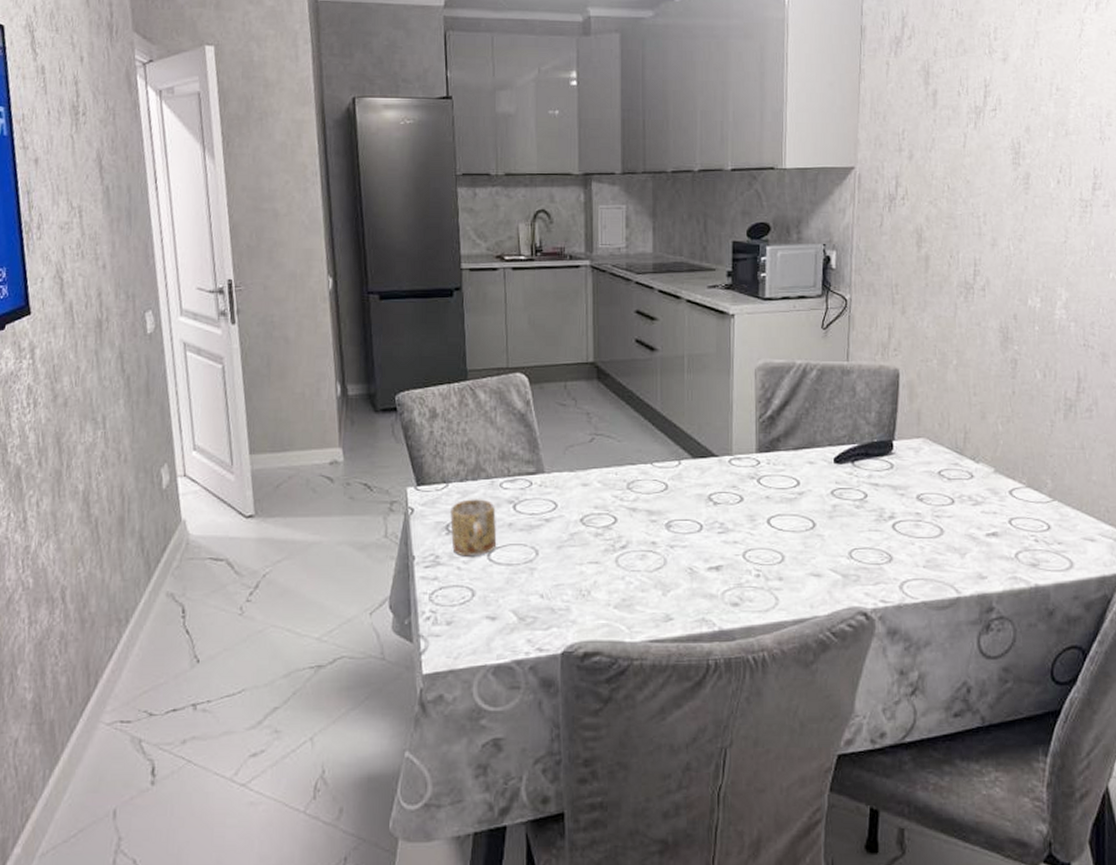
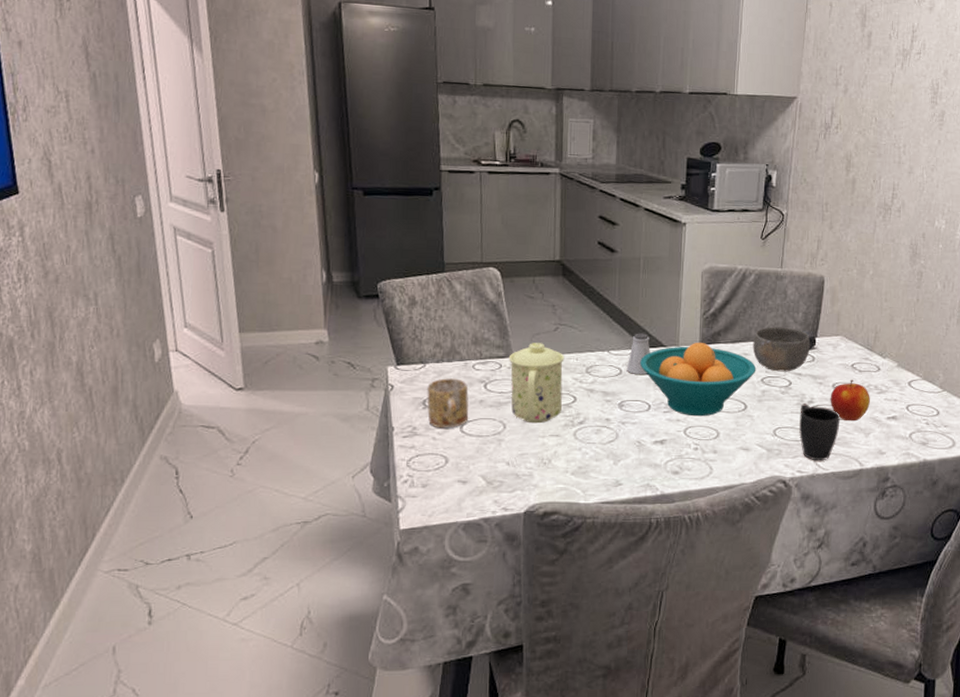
mug: none [539,456,602,549] -> present [508,343,565,424]
saltshaker: none [673,441,700,489] -> present [626,333,650,374]
fruit bowl: none [688,450,825,537] -> present [639,342,756,417]
bowl: none [818,429,888,482] -> present [753,326,811,372]
mug: none [879,519,929,588] -> present [799,403,840,461]
apple: none [914,489,964,540] -> present [830,379,870,422]

